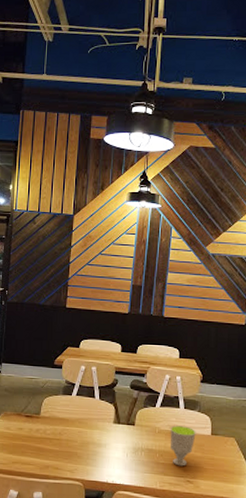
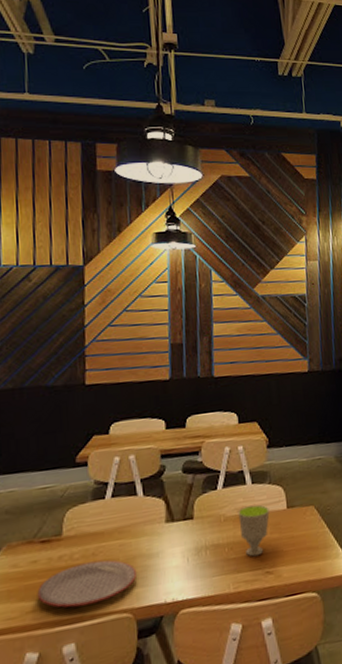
plate: none [20,438,89,469] -> present [37,559,138,608]

